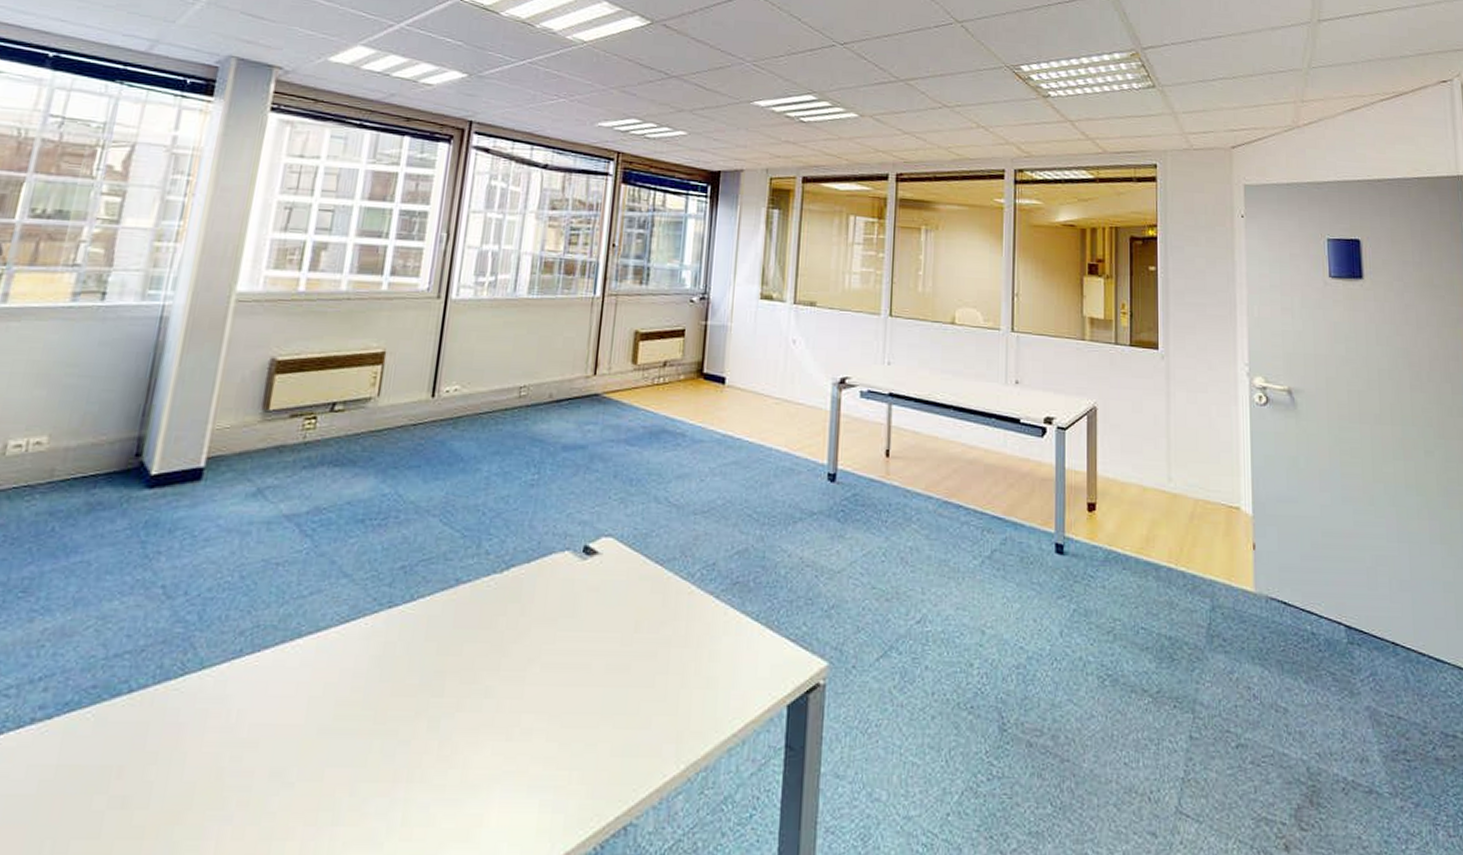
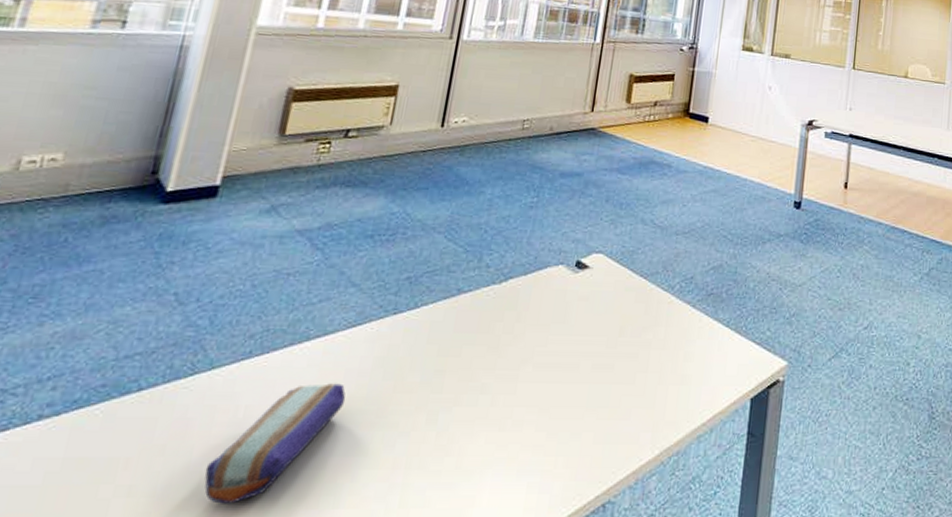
pencil case: none [198,685,342,818] -> present [204,383,346,504]

